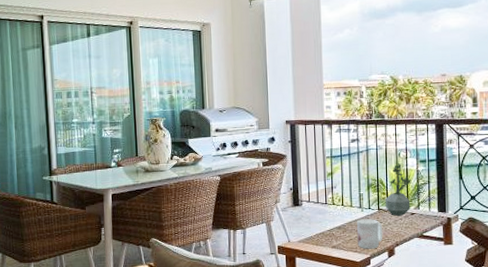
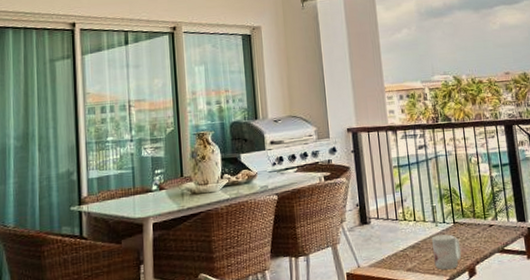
potted plant: present [386,163,413,216] -> none [460,169,488,229]

